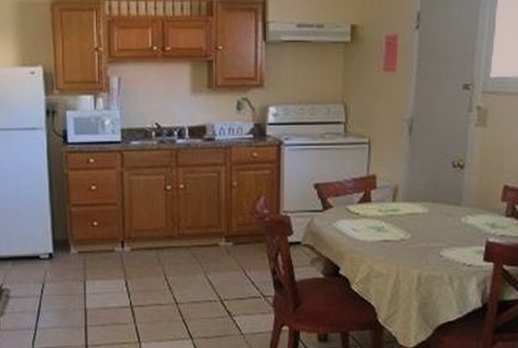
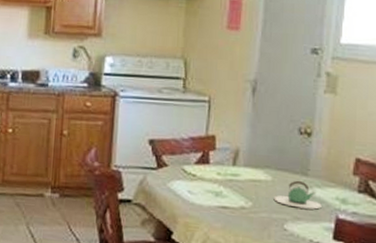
teapot: none [430,210,474,236] -> present [273,180,322,210]

